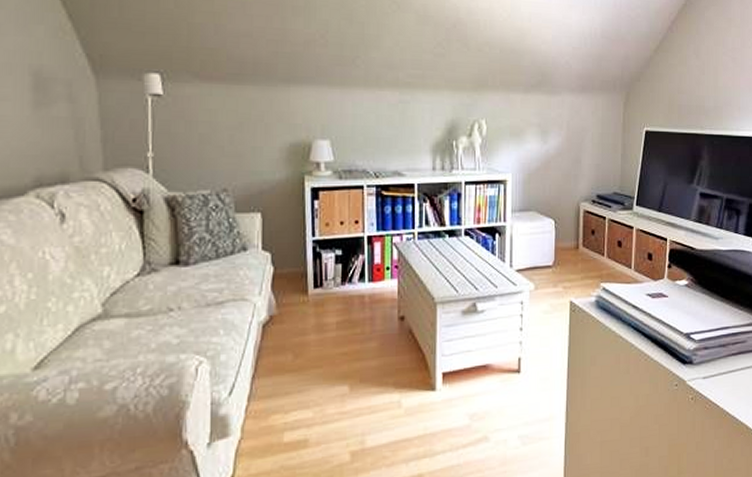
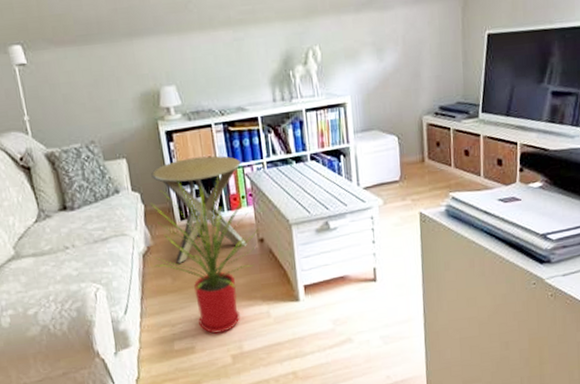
house plant: none [273,240,402,425] -> present [151,173,260,334]
side table: none [288,220,390,338] -> present [151,155,247,264]

